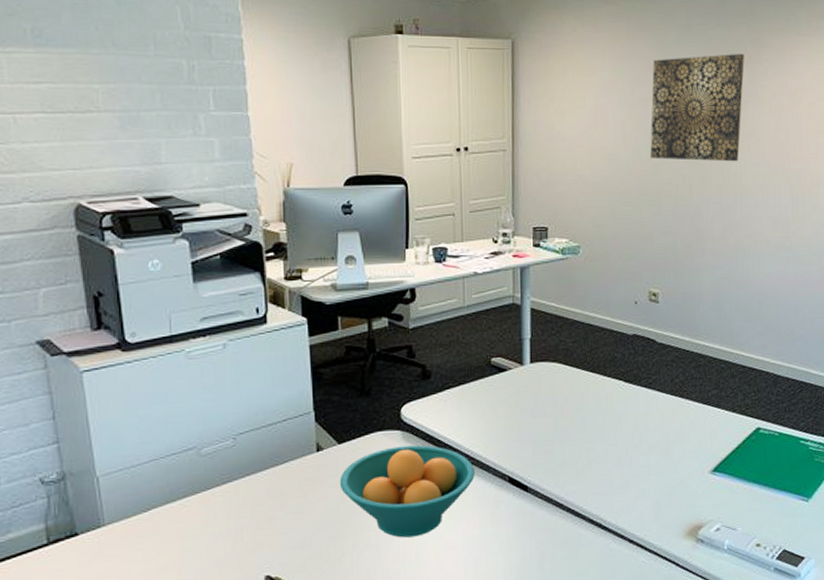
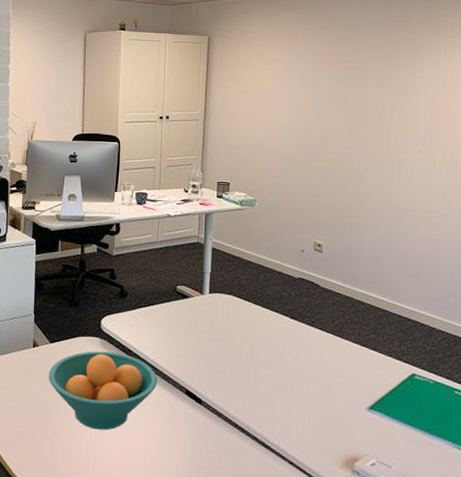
wall art: present [650,53,745,162] -> none [319,50,403,139]

